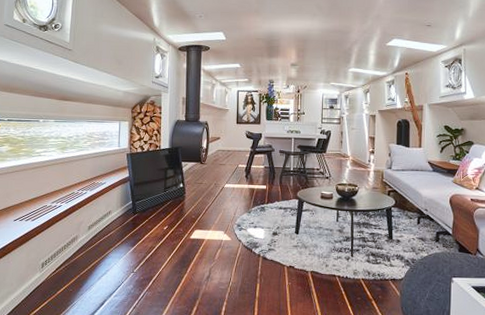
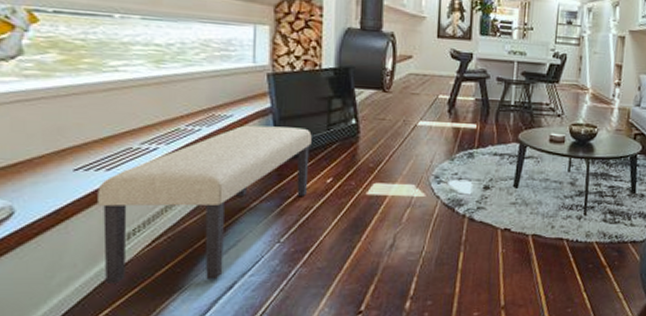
bench: none [26,189,154,298] -> present [98,125,312,284]

